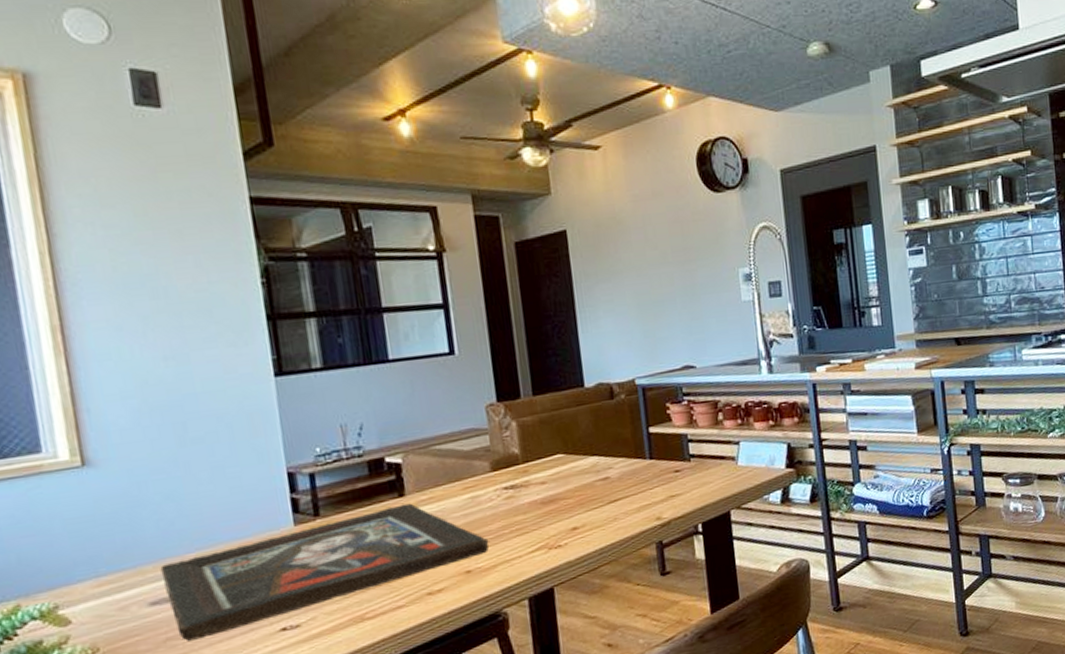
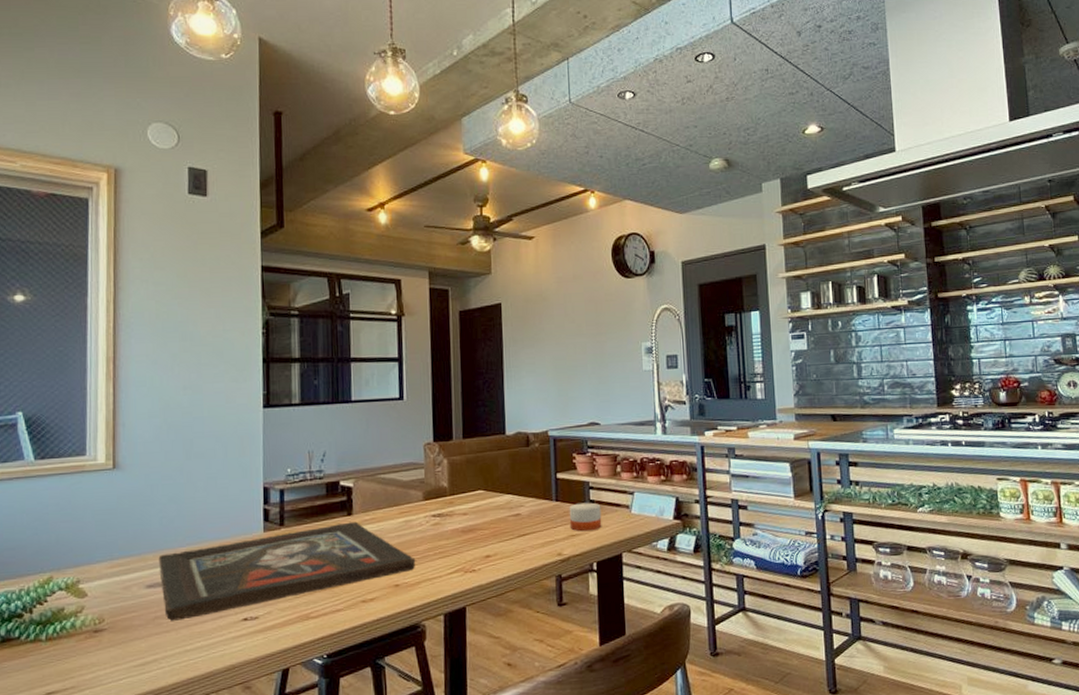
candle: none [665,457,706,491] -> present [569,502,602,532]

